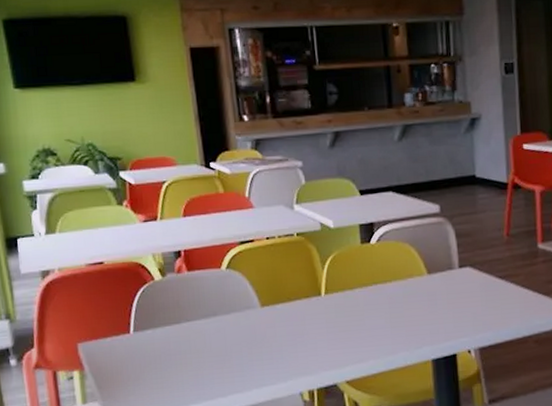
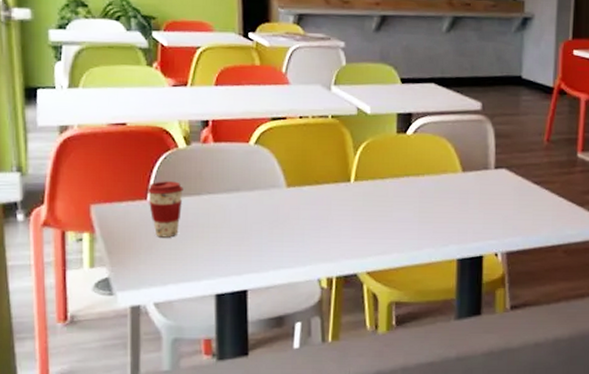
coffee cup: none [129,312,164,368] -> present [146,181,183,238]

